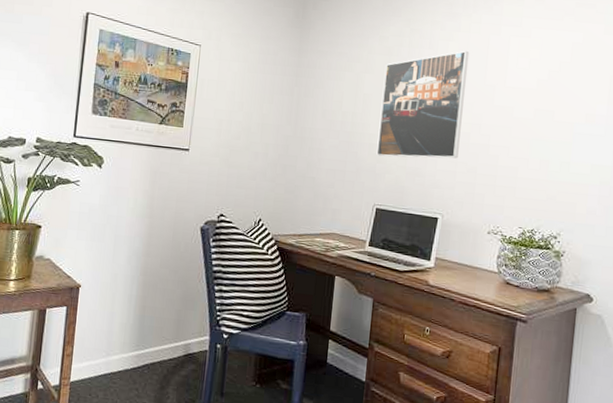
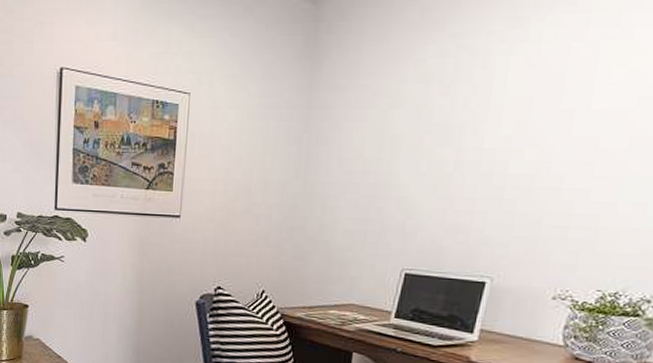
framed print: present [376,50,470,159] -> none [406,66,540,211]

